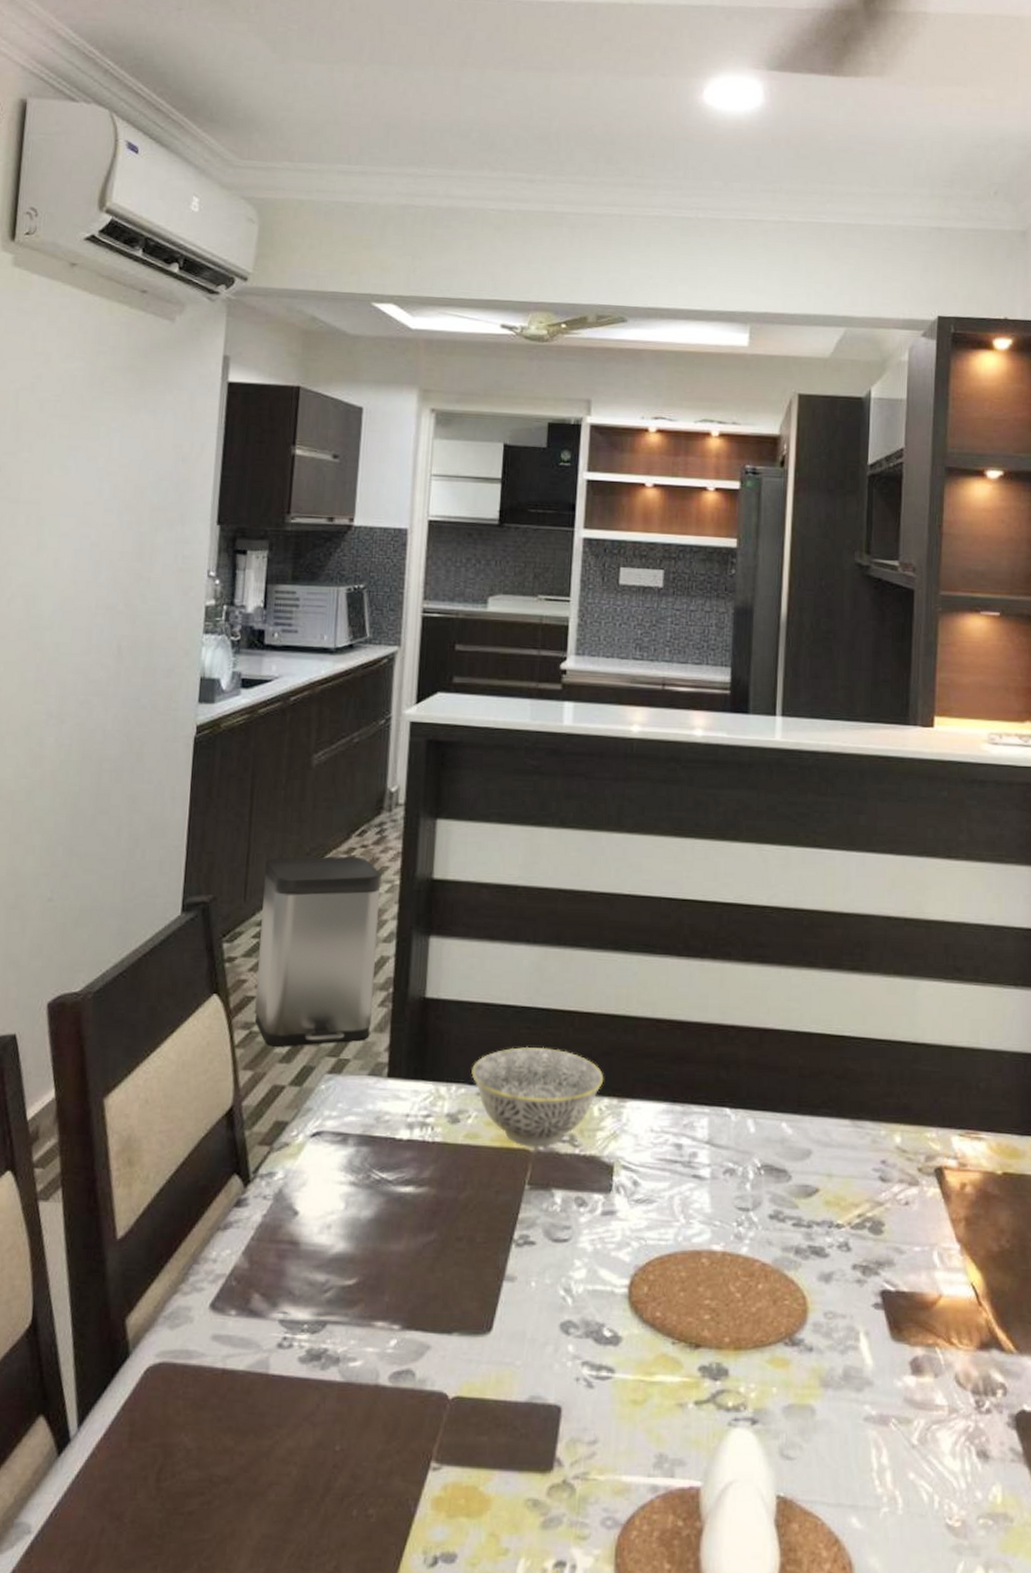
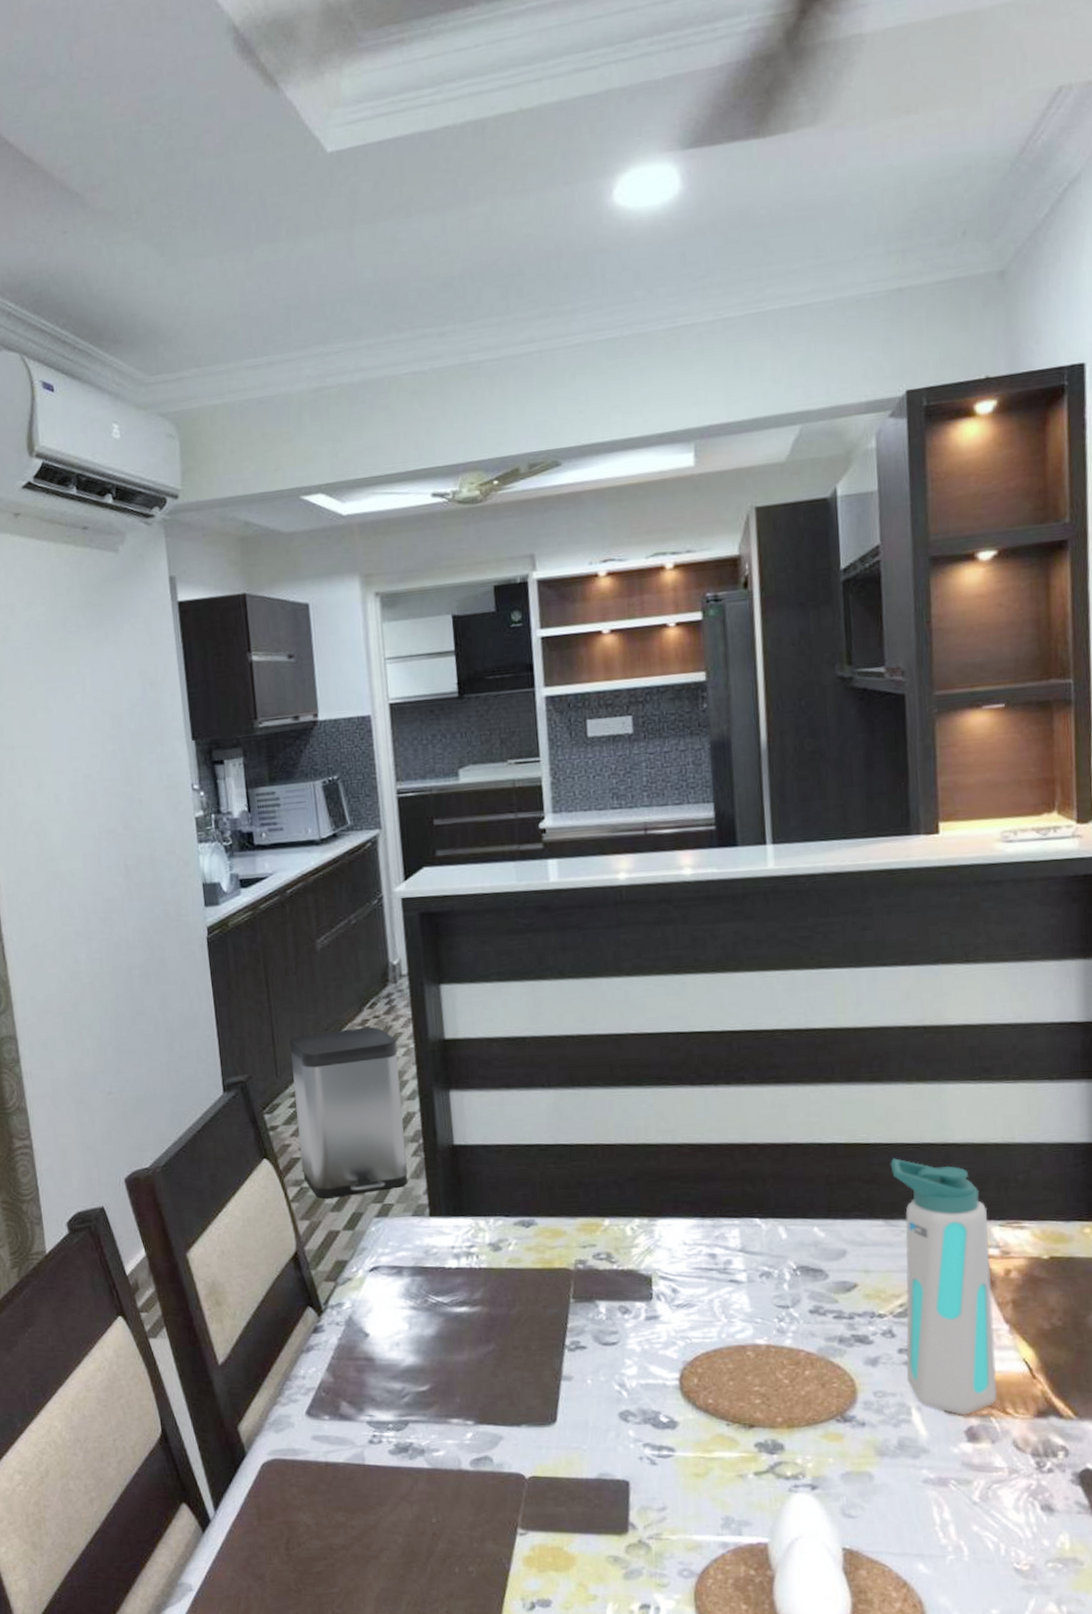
bowl: present [471,1046,604,1148] -> none [506,1178,633,1267]
water bottle: none [858,1054,949,1343] -> present [890,1158,997,1415]

